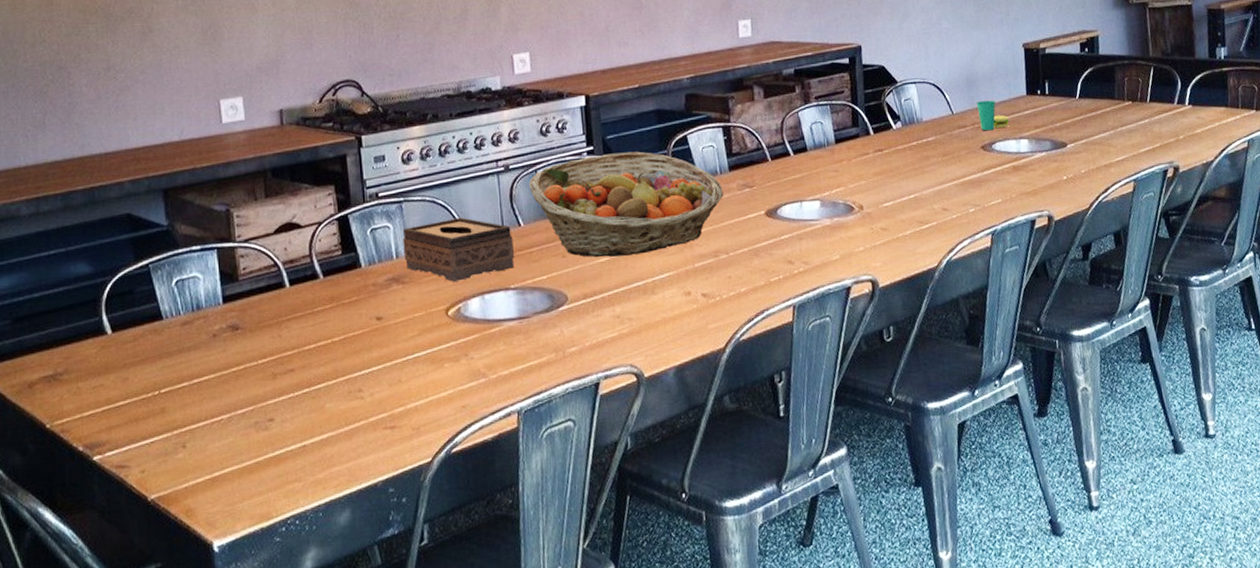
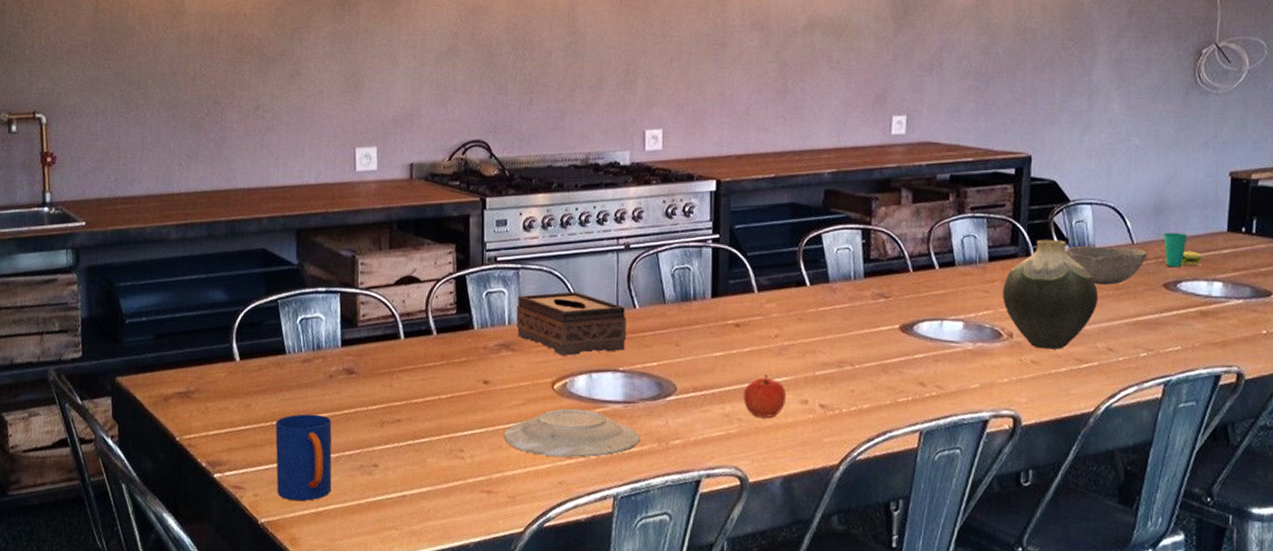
mug: none [157,376,226,471] -> present [275,414,332,502]
plate: none [403,330,538,383] -> present [504,408,640,458]
fruit basket: present [529,151,724,258] -> none [649,244,855,354]
apple: none [630,273,672,314] -> present [743,375,787,418]
vase: none [850,118,931,217] -> present [1003,240,1099,350]
bowl: none [899,117,966,154] -> present [1066,245,1148,285]

